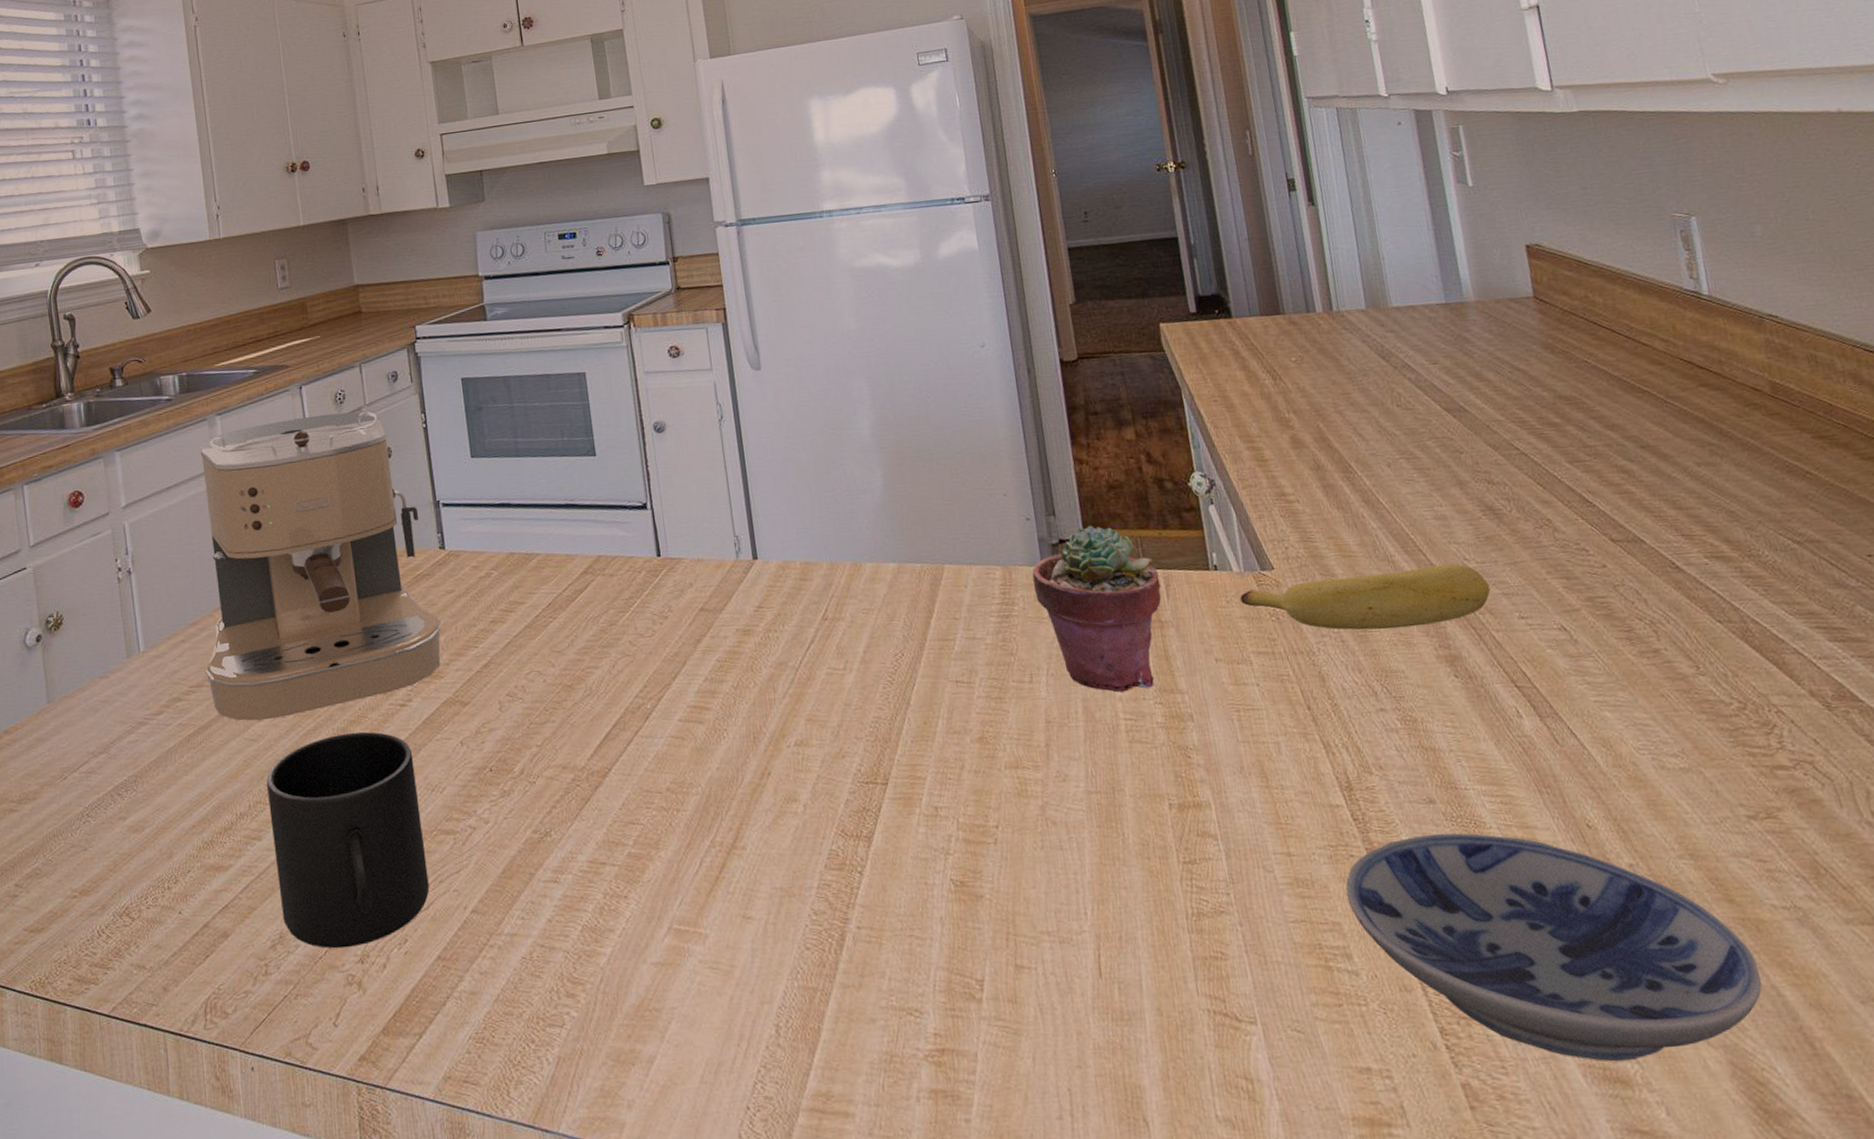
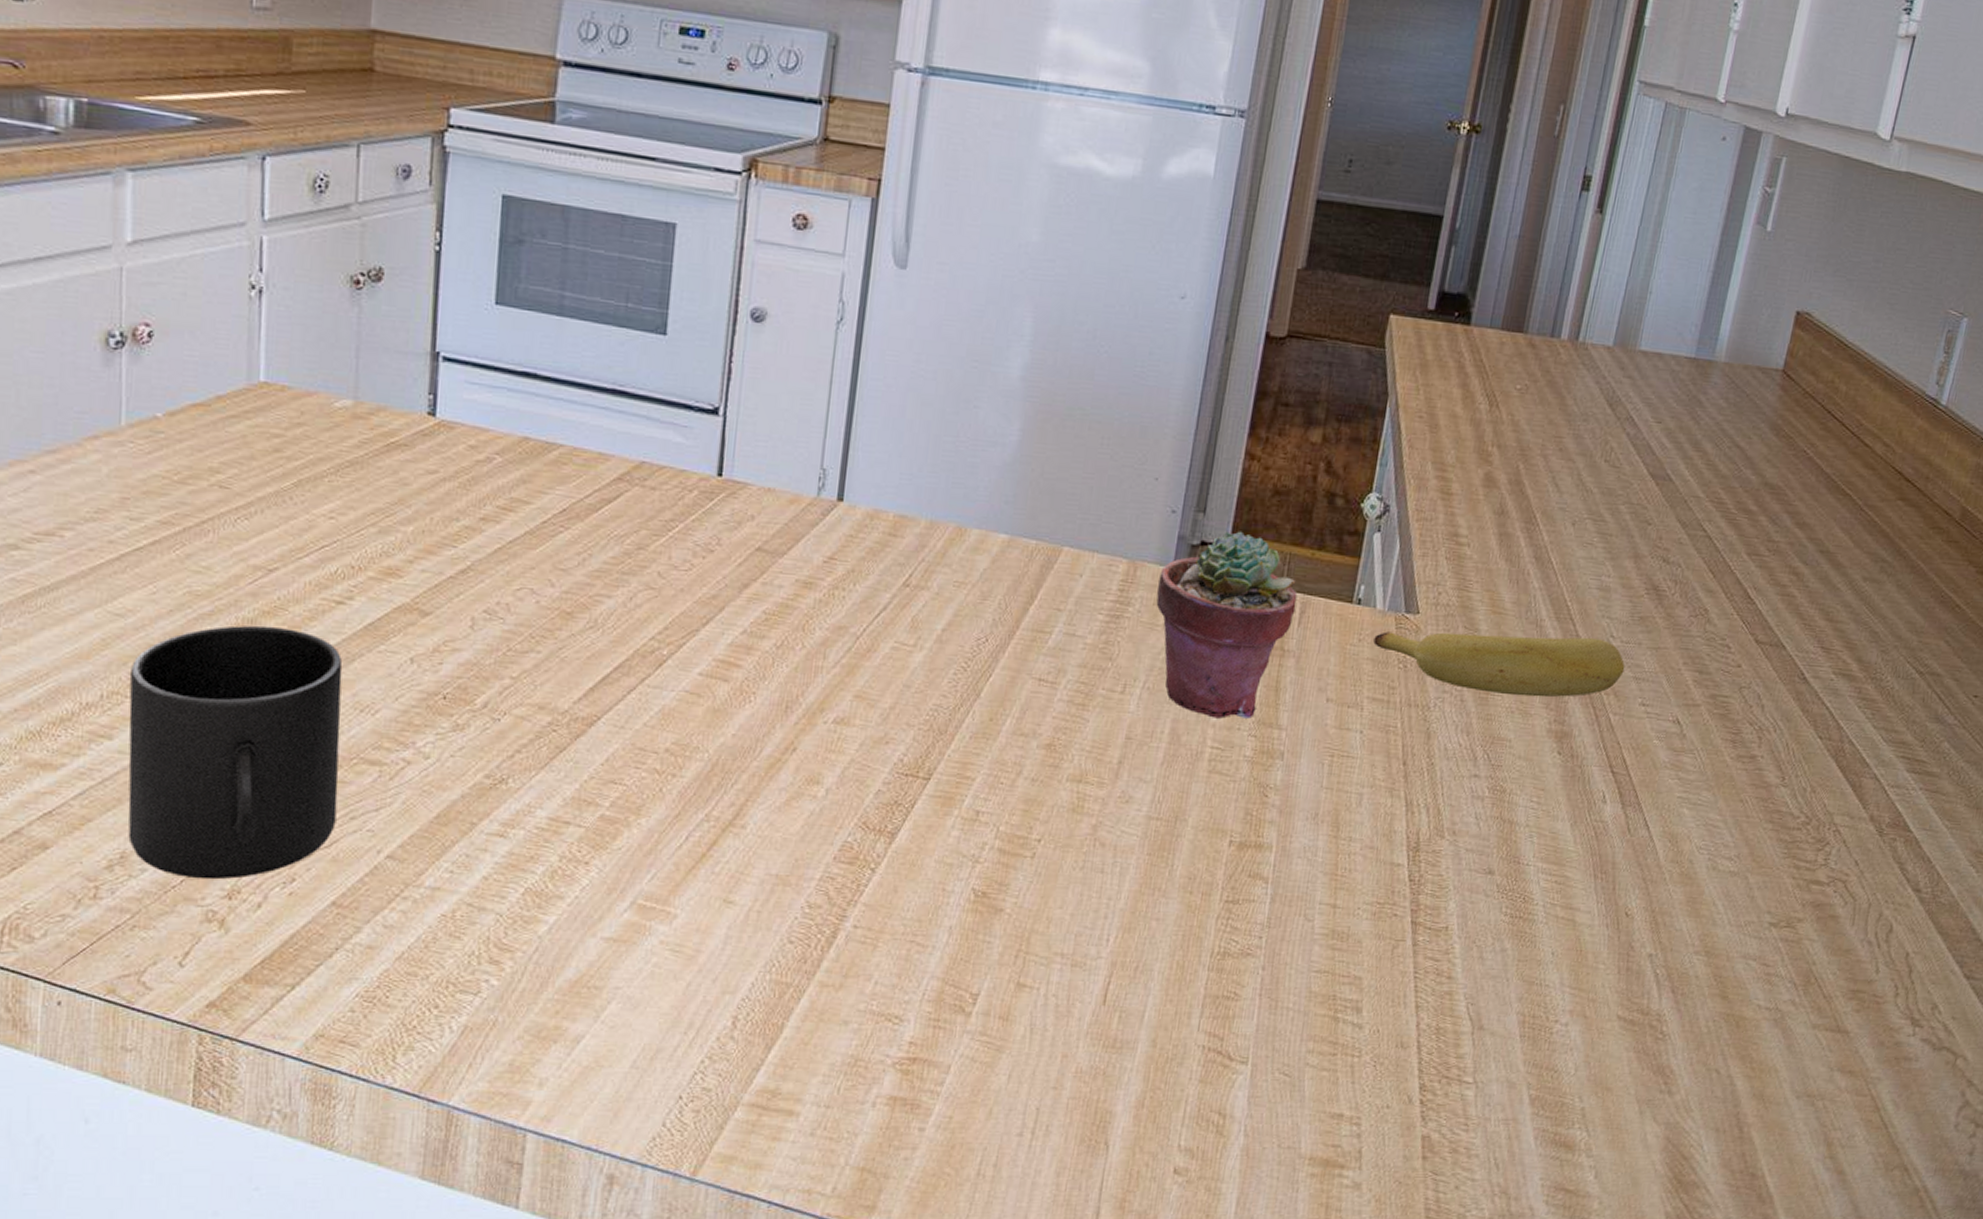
coffee maker: present [200,412,441,722] -> none [61,197,412,593]
bowl: present [1346,833,1762,1062] -> none [1376,903,1725,1129]

